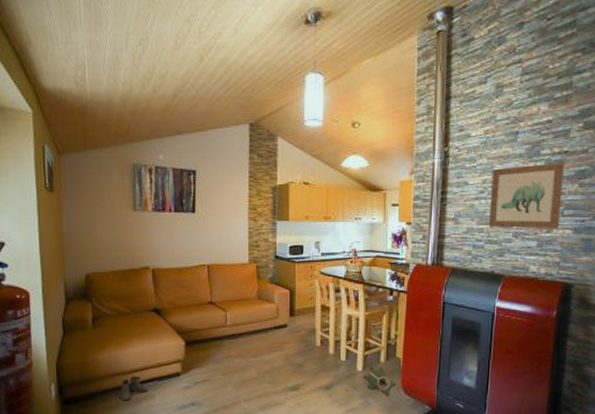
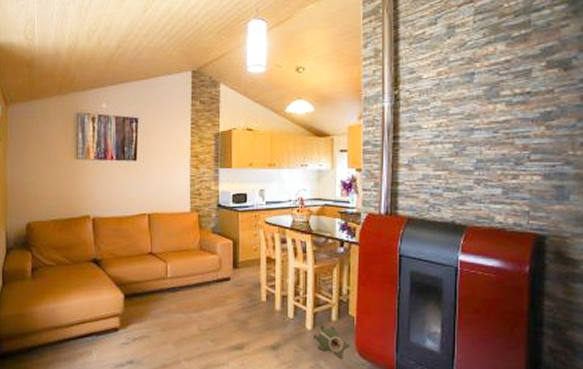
boots: present [120,375,148,401] -> none [57,330,85,357]
wall art: present [488,162,564,229] -> none [446,104,527,175]

